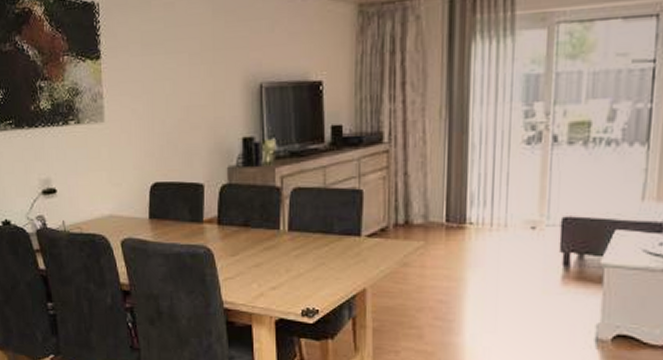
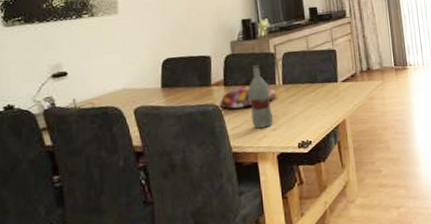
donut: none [211,228,280,255] -> present [219,84,277,109]
bottle: none [245,201,274,284] -> present [248,65,274,129]

